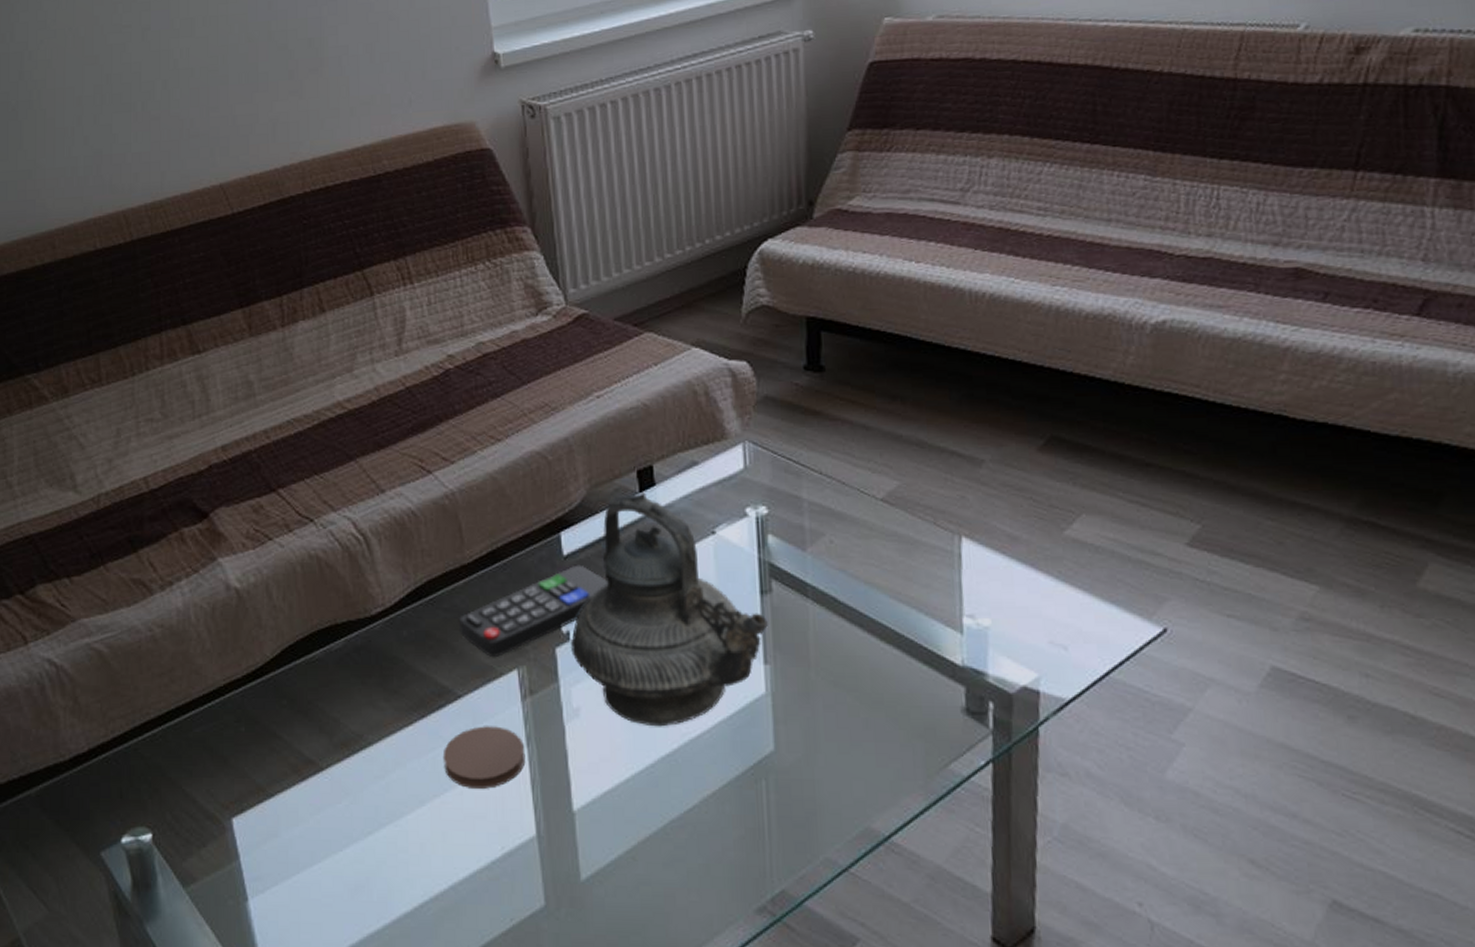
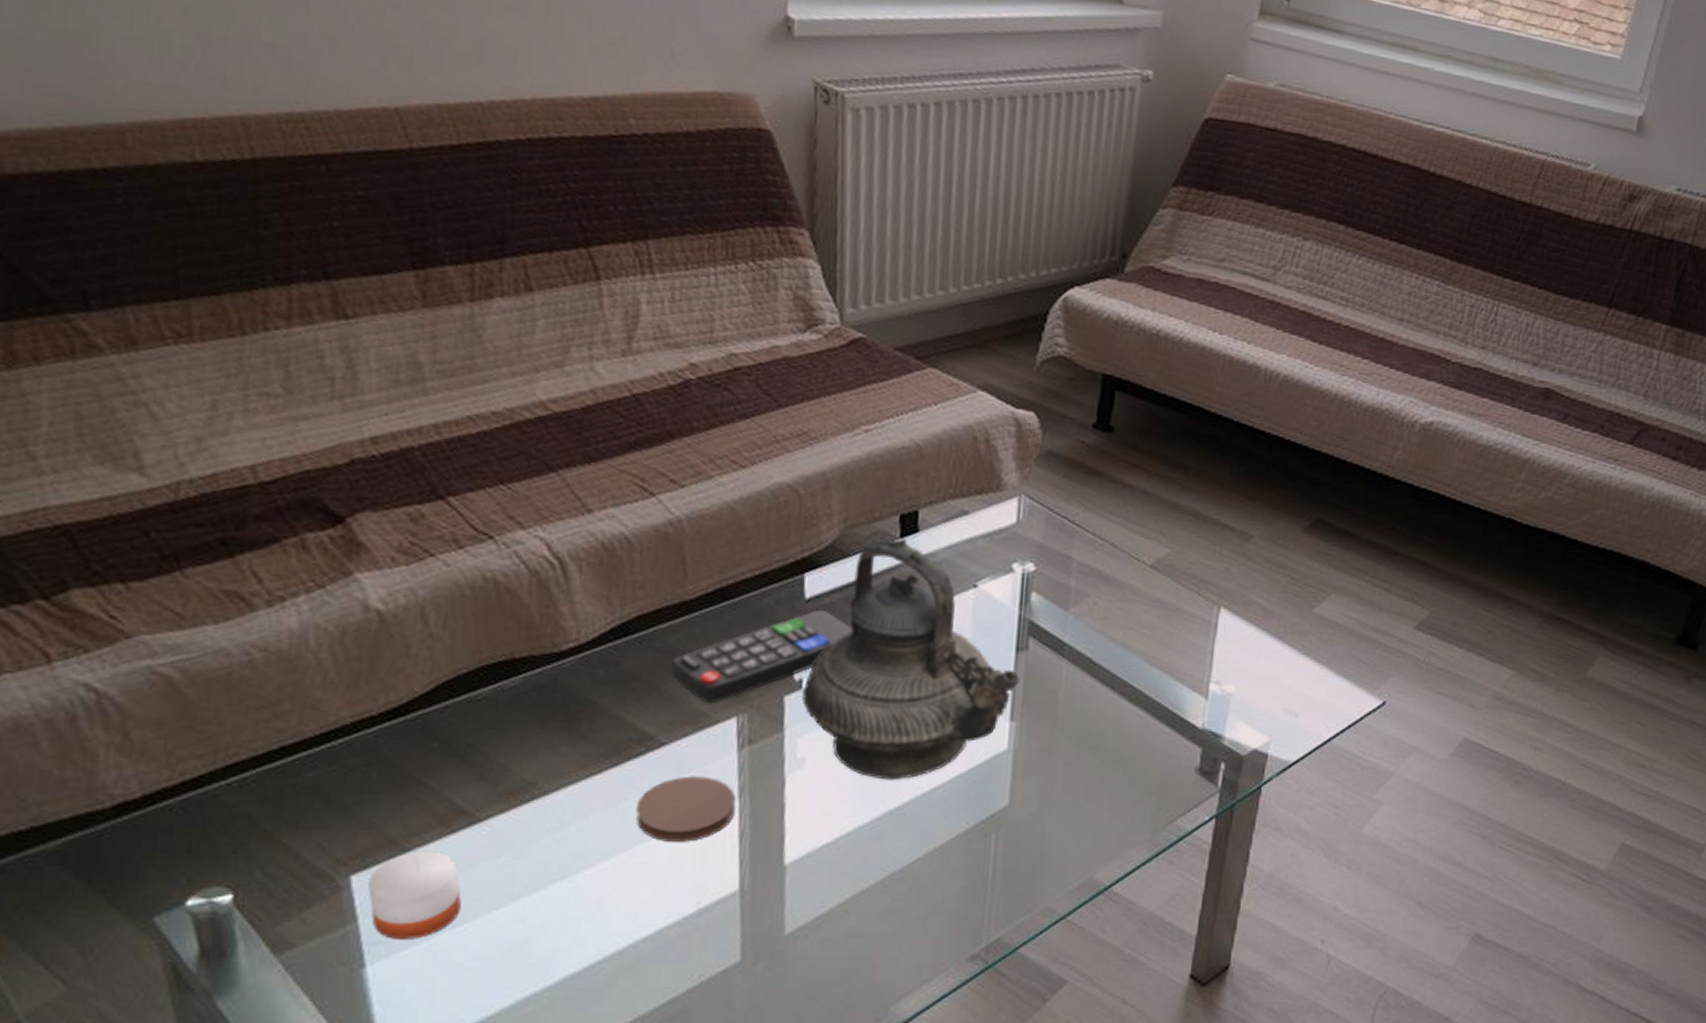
candle: none [245,795,314,876] -> present [368,850,461,939]

